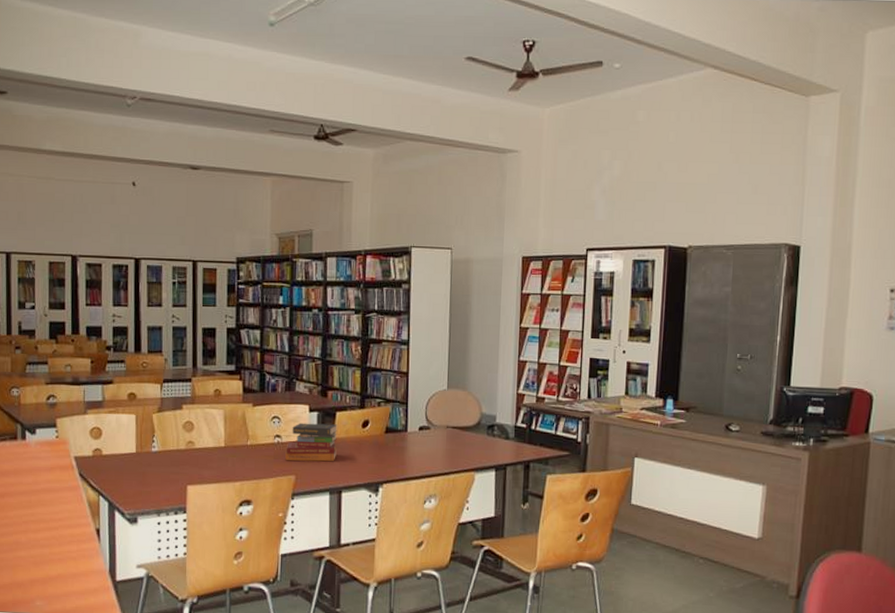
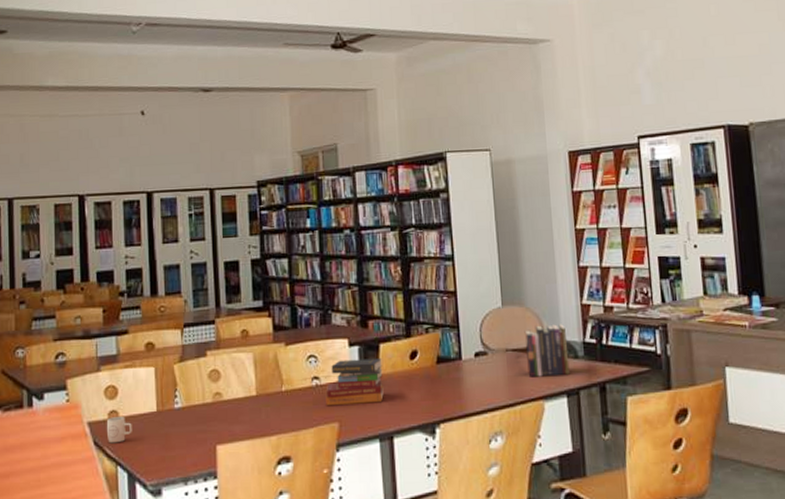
mug: none [90,454,114,477] -> present [106,417,132,444]
books: none [464,408,501,453] -> present [524,324,570,377]

